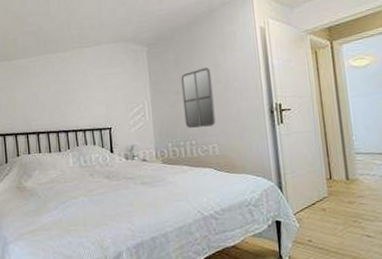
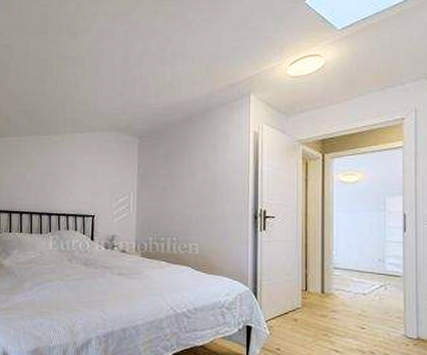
home mirror: present [181,68,216,128] -> none [168,166,200,226]

